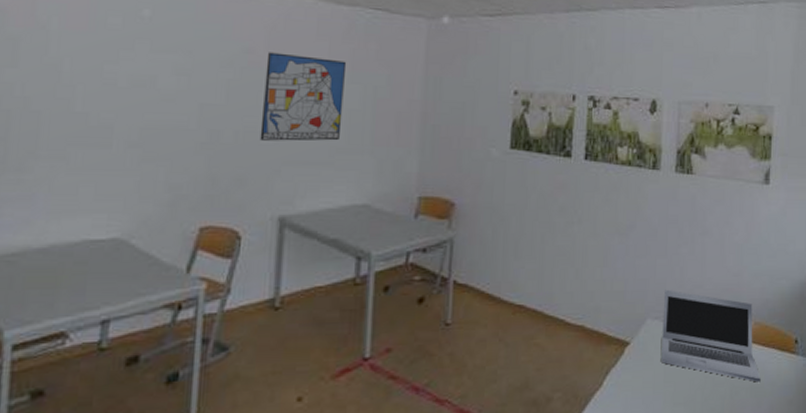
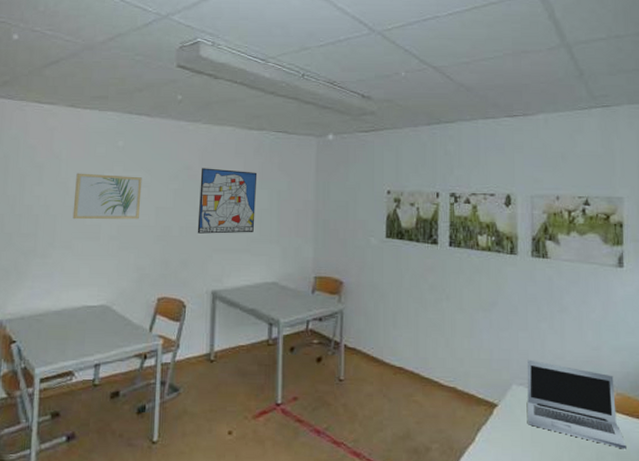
wall art: none [68,51,179,120] -> present [72,173,142,220]

